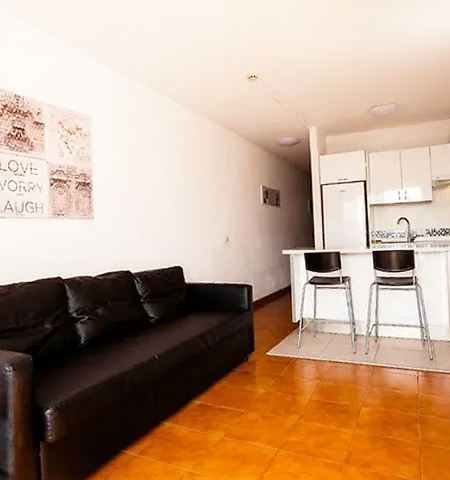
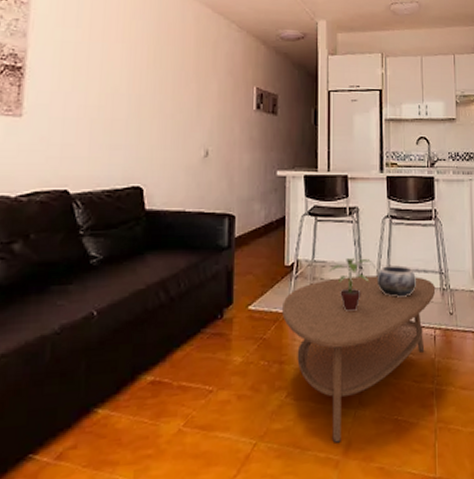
coffee table: none [293,330,418,453] -> present [282,276,436,443]
potted plant: none [328,316,366,358] -> present [329,258,375,313]
decorative bowl: none [367,321,401,347] -> present [377,265,416,298]

